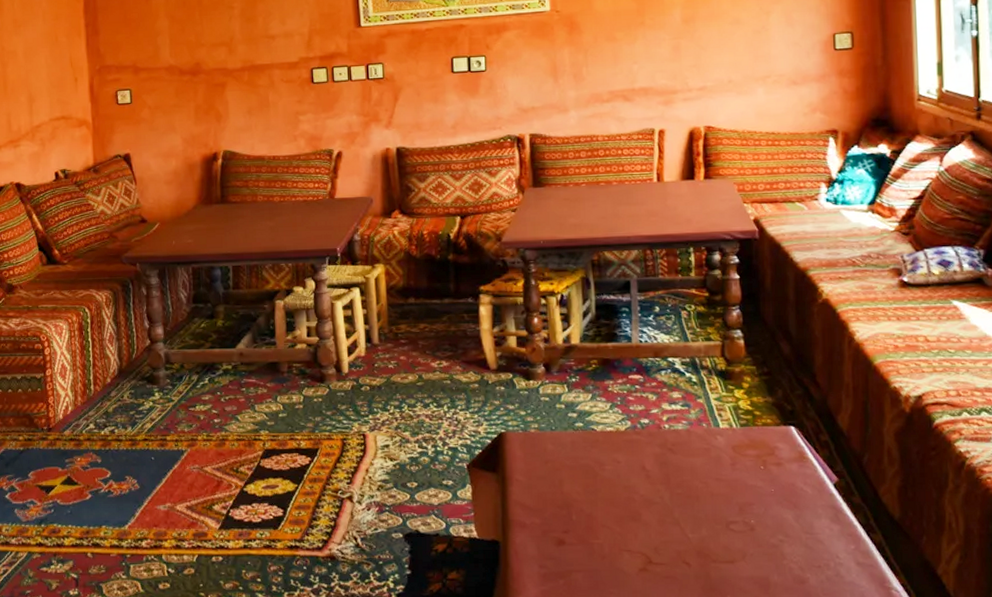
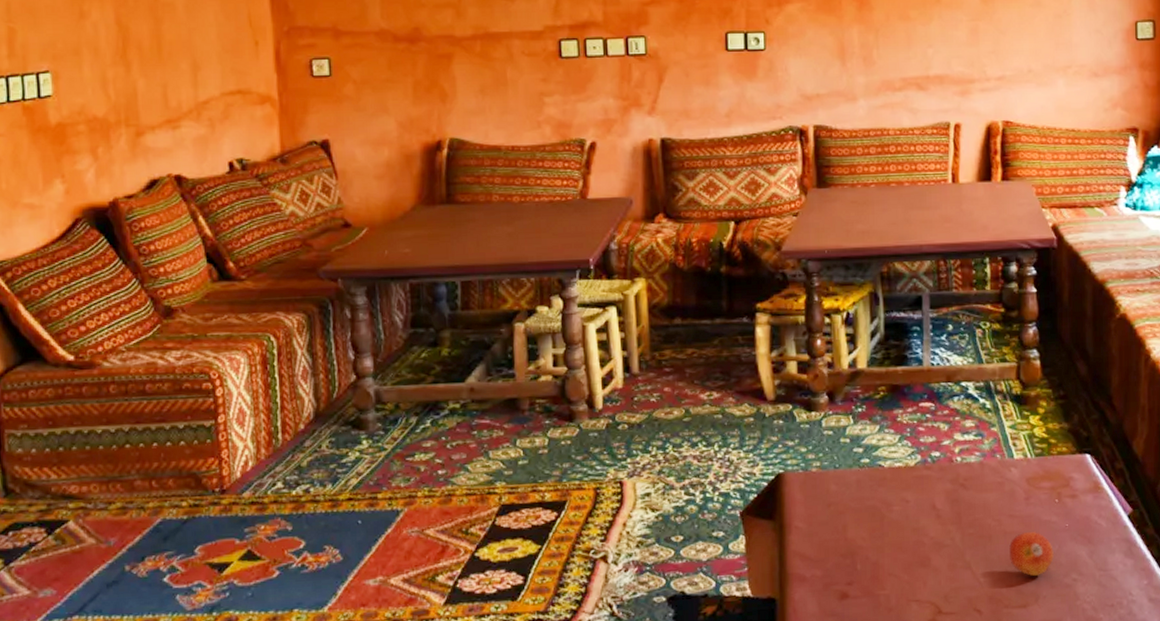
fruit: none [716,494,760,536] -> present [1009,531,1054,577]

